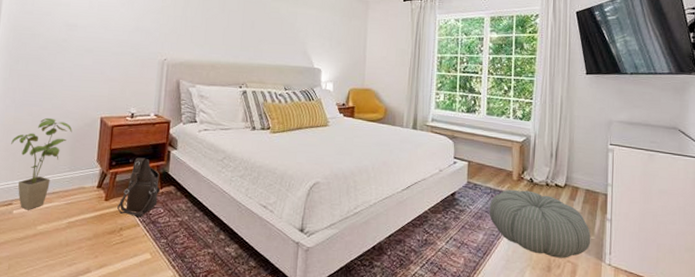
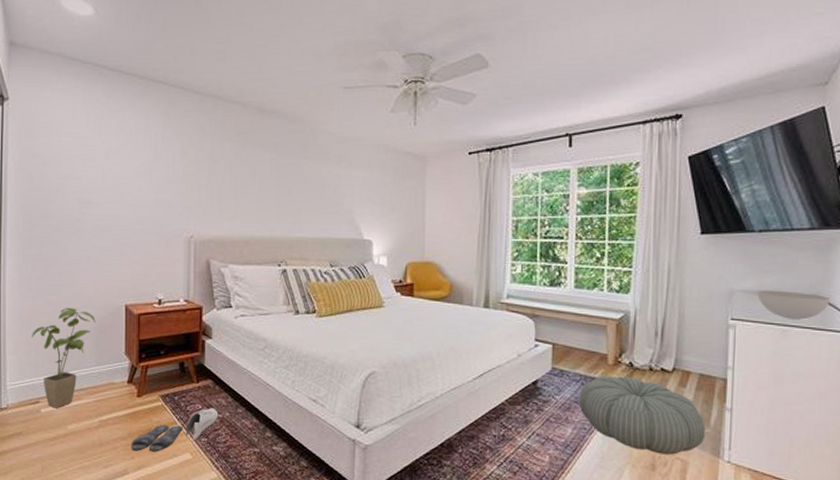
slippers: none [95,226,145,252] -> present [131,424,183,452]
shoulder bag: present [117,157,161,218] -> none [151,348,197,415]
shoe: none [146,211,178,242] -> present [185,407,219,442]
decorative bowl: none [630,121,686,147] -> present [757,290,831,320]

